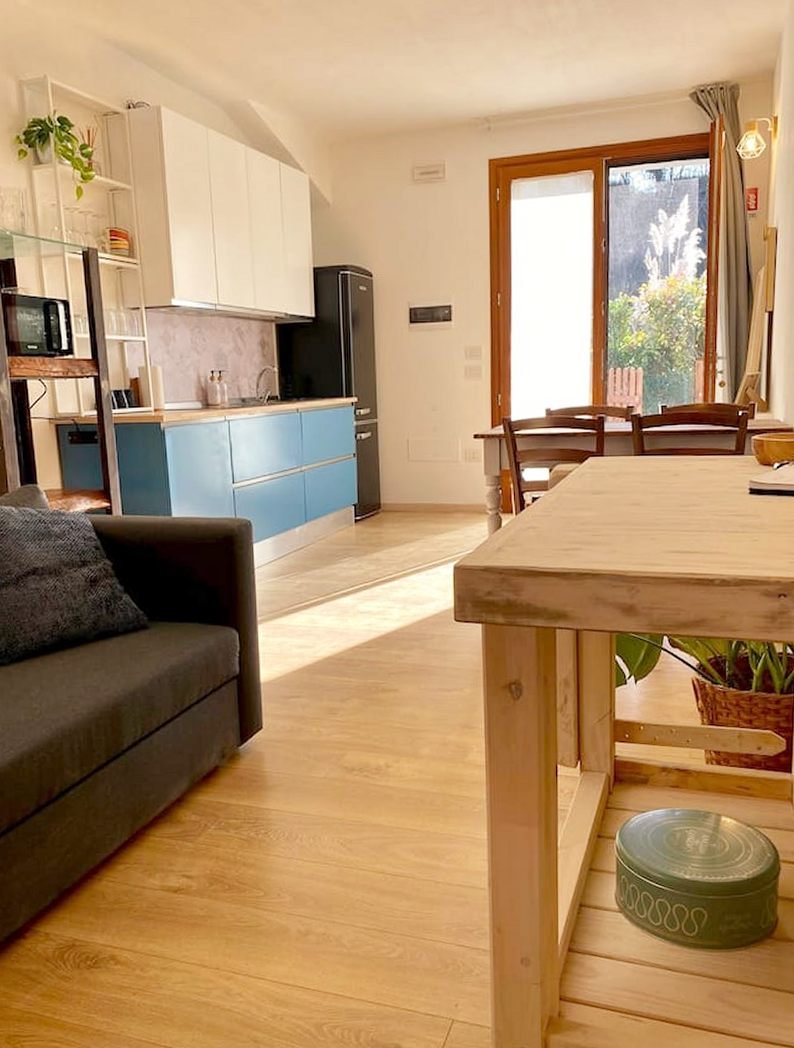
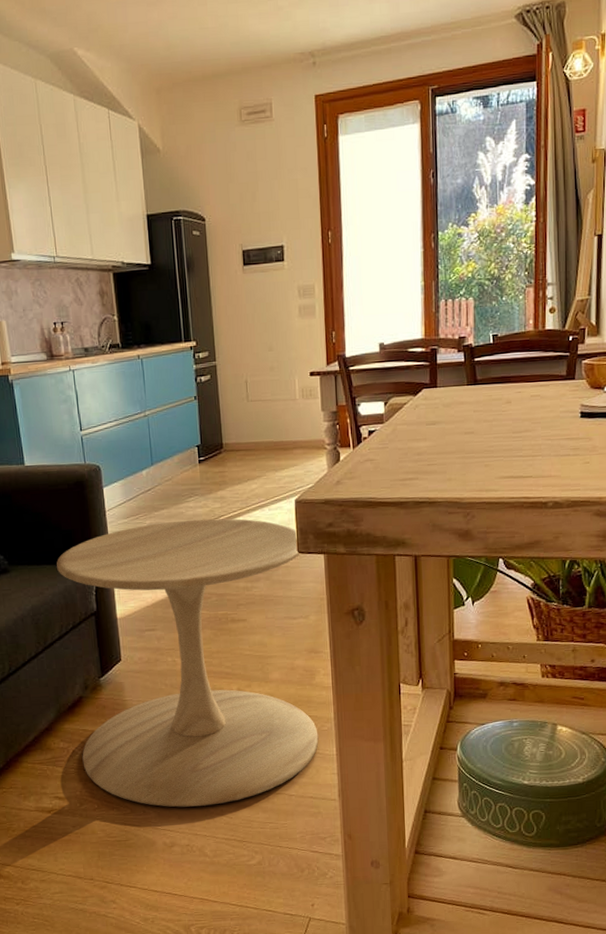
side table: none [199,581,469,892] -> present [56,518,319,808]

